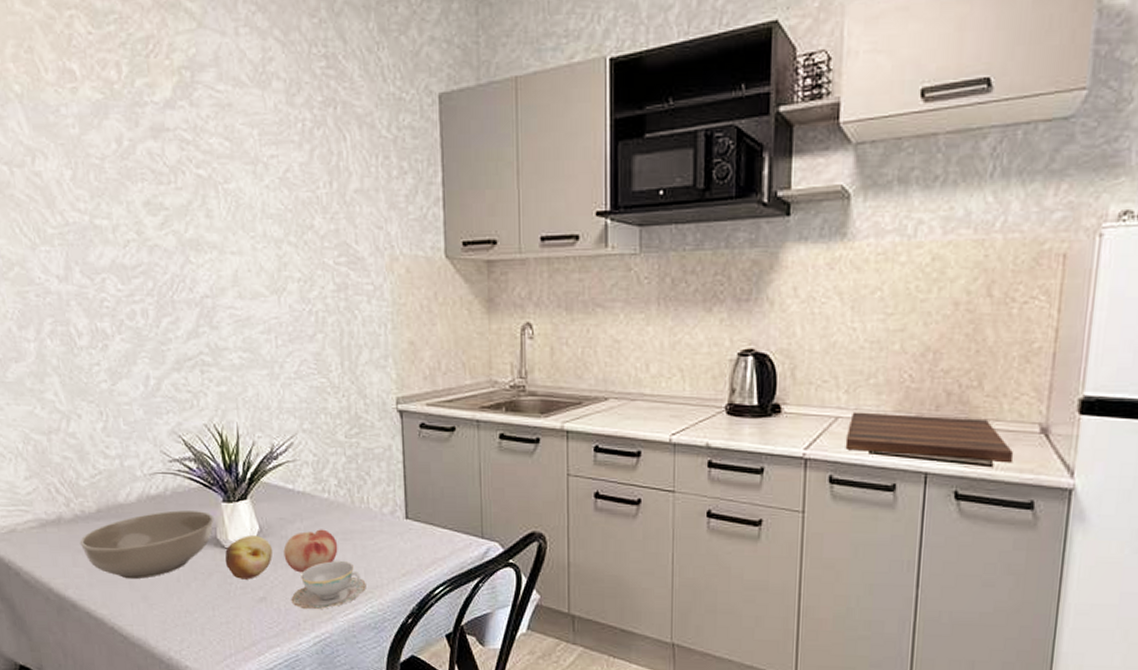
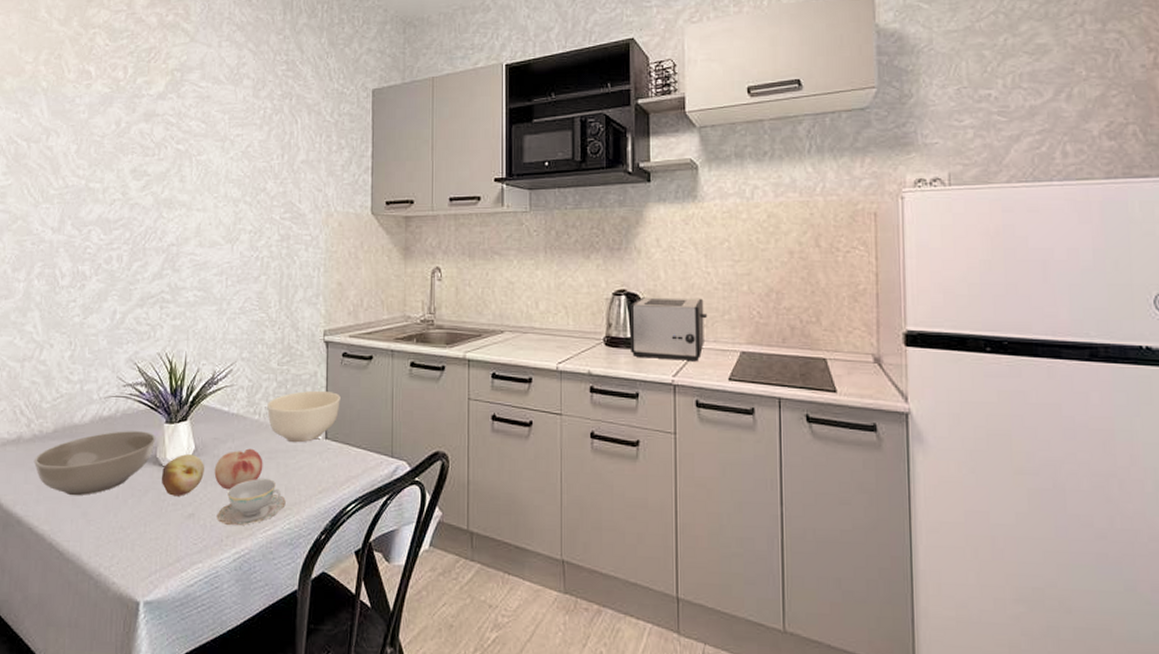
bowl: none [336,465,421,523] -> present [266,390,340,443]
toaster: none [757,358,850,433] -> present [629,297,708,362]
cutting board: present [845,412,1013,462] -> none [708,343,853,388]

